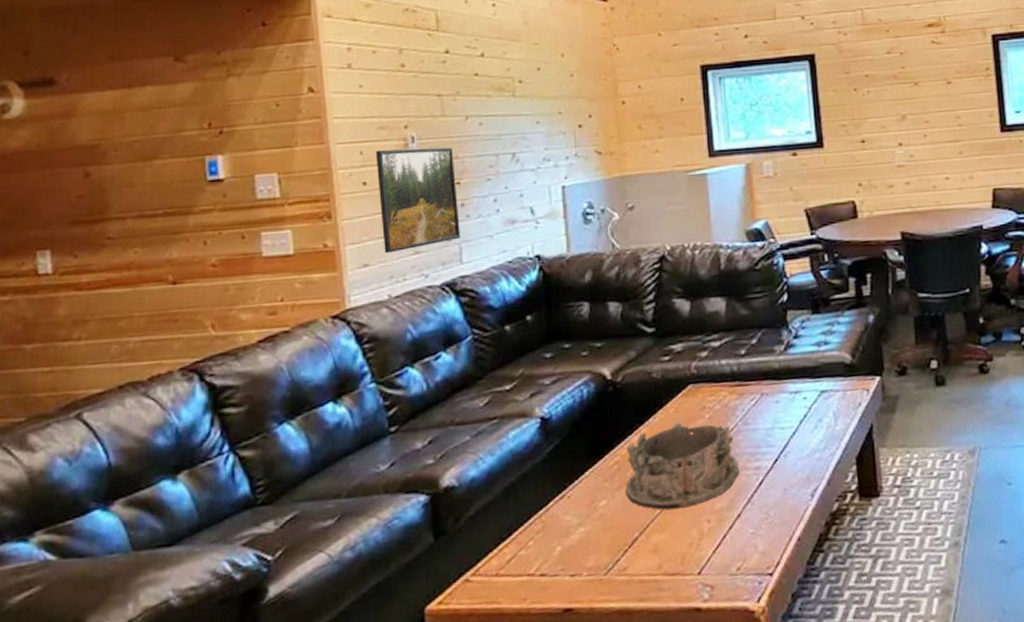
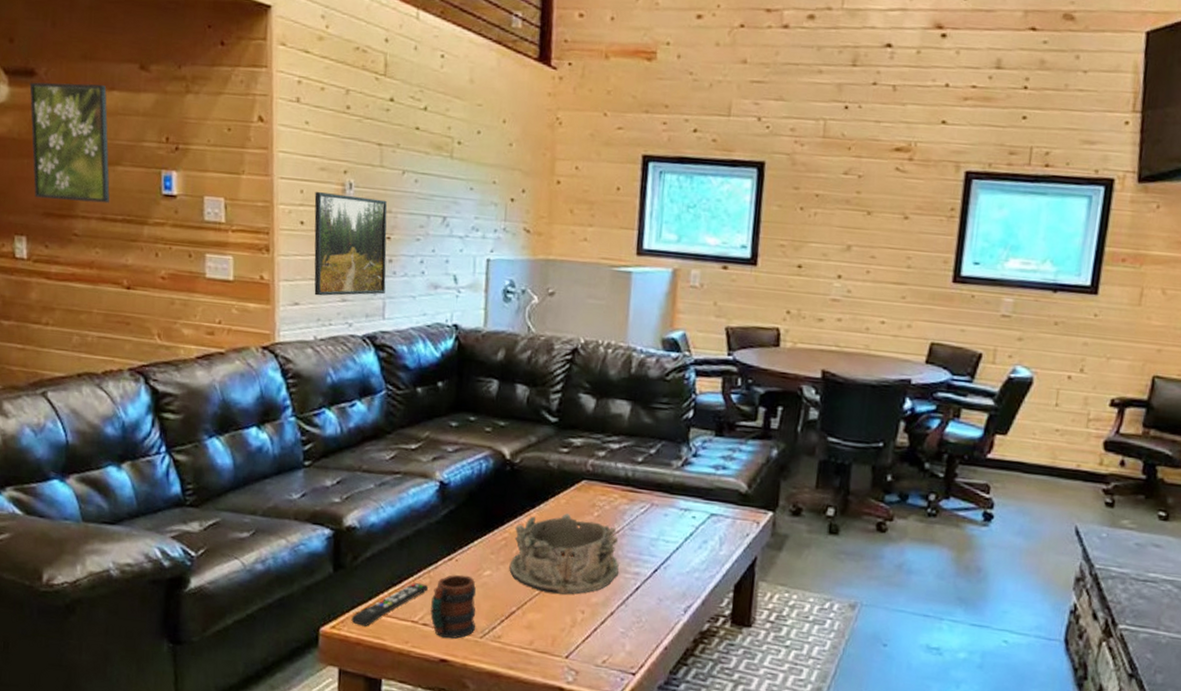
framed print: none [49,82,147,208] -> present [29,82,110,204]
remote control: none [460,531,542,594] -> present [351,583,429,627]
mug: none [547,510,599,585] -> present [430,574,477,639]

